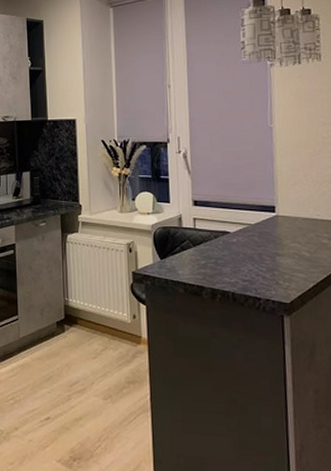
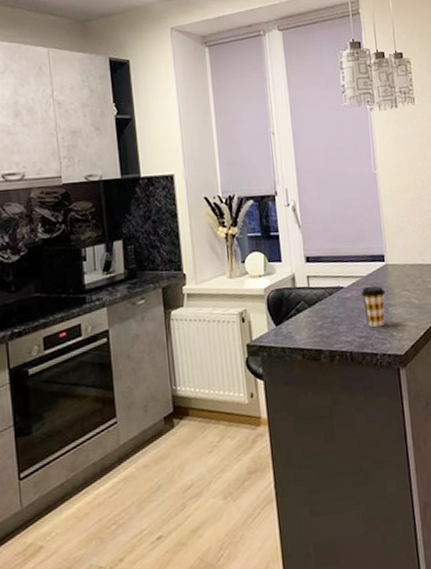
coffee cup: none [247,234,273,274] -> present [361,286,385,328]

